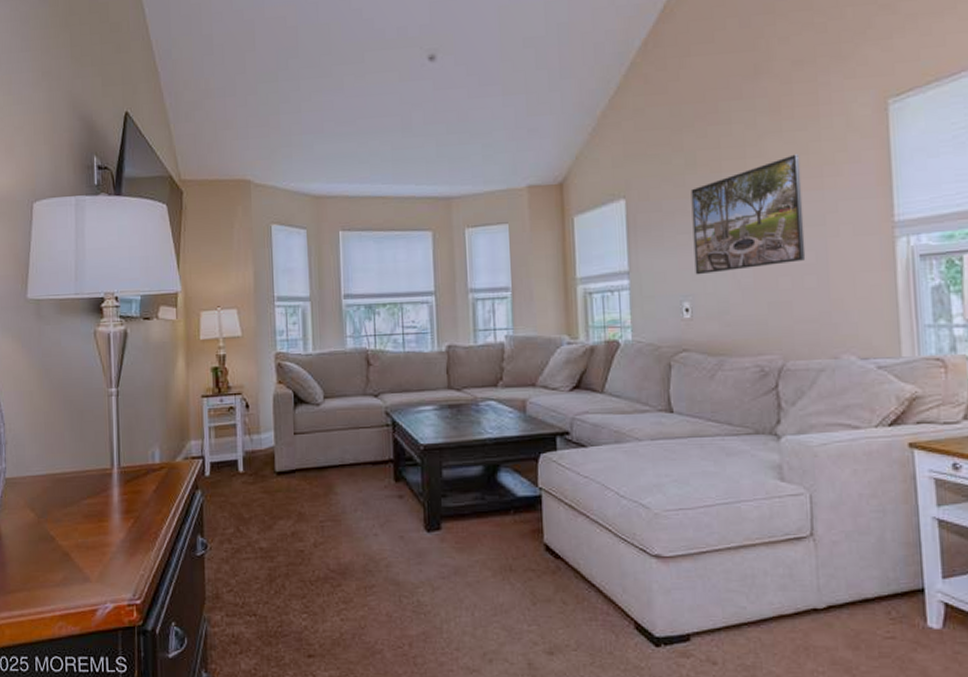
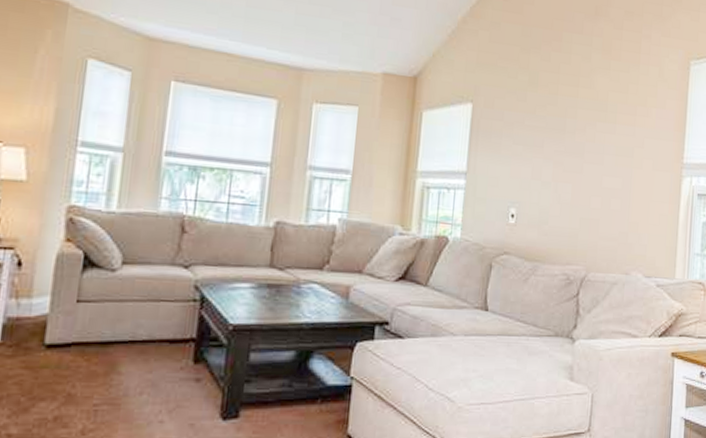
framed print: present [691,154,806,275] -> none [524,91,621,186]

